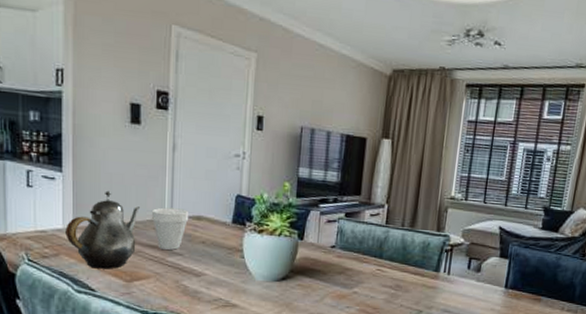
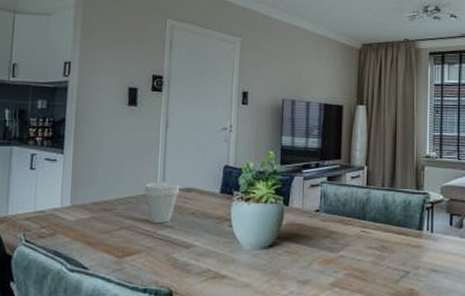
teapot: present [65,190,140,269] -> none [62,169,134,246]

